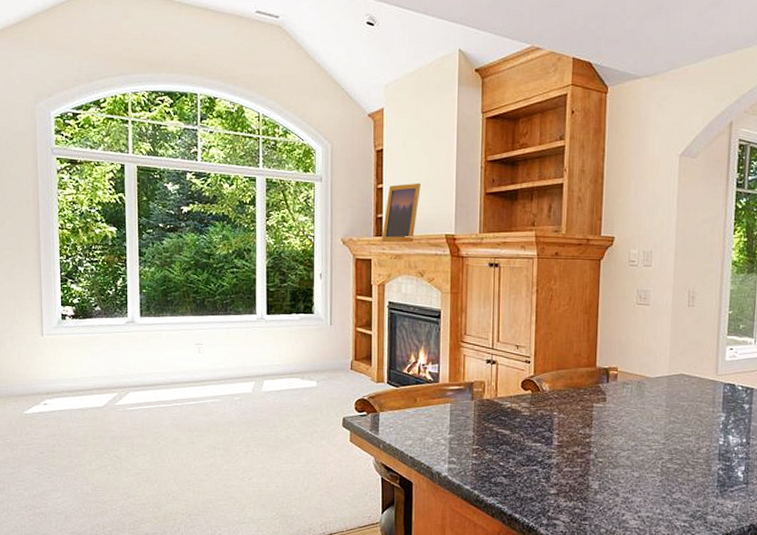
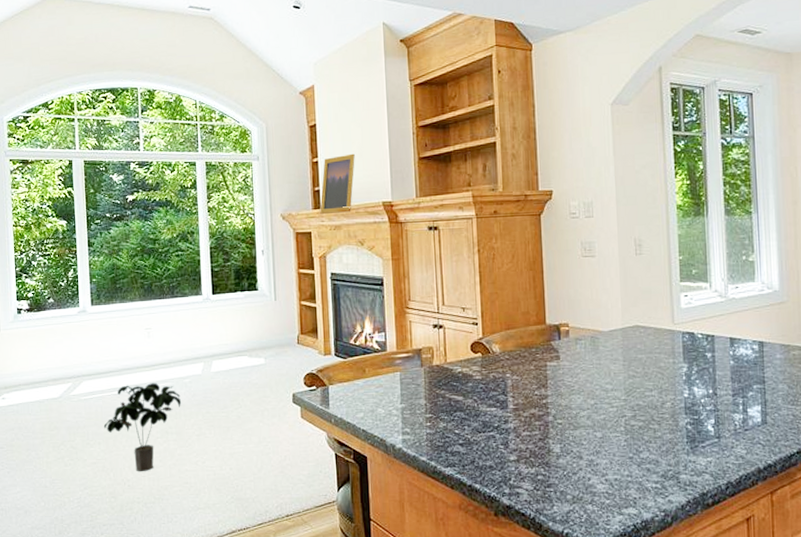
potted plant: none [149,398,230,484] -> present [103,383,181,471]

